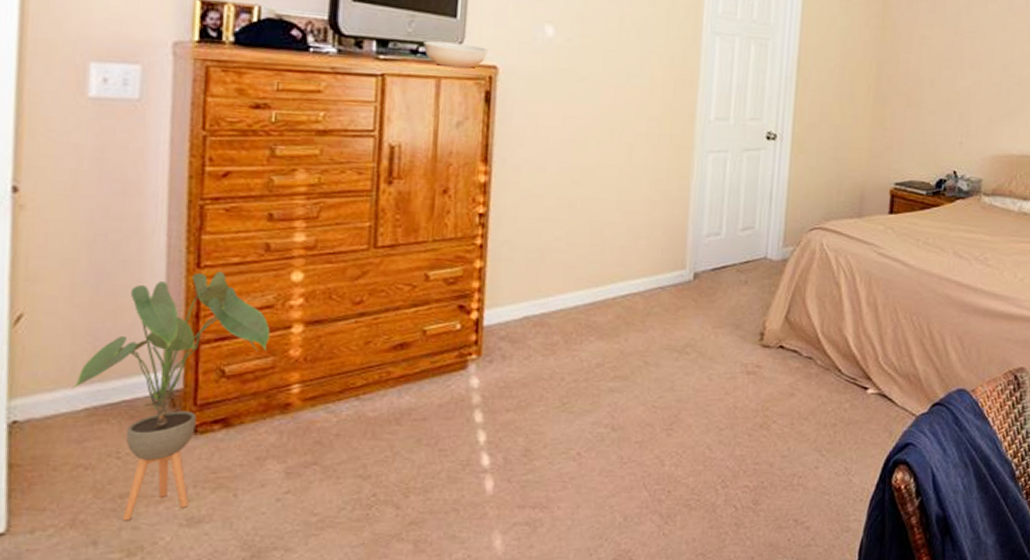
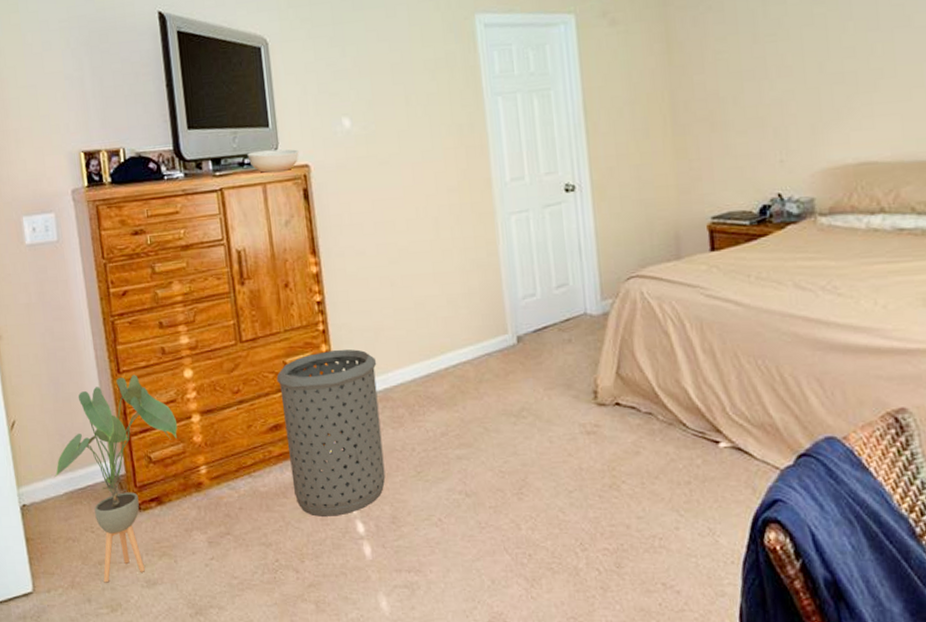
laundry basket: none [410,267,538,447] -> present [276,349,386,517]

